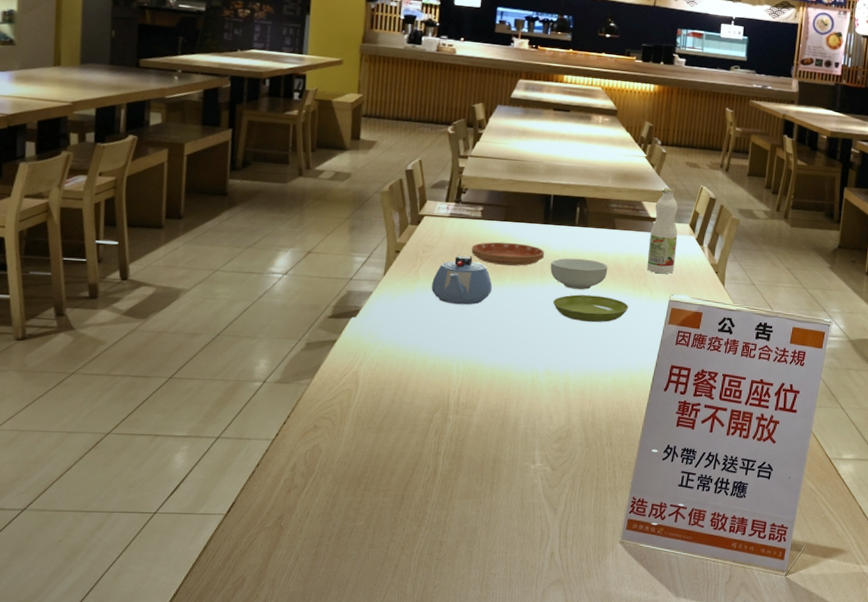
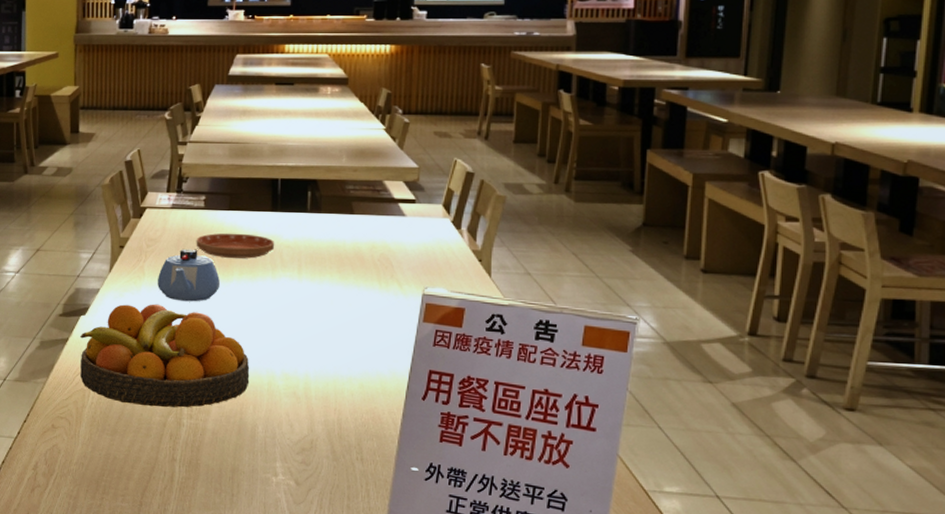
fruit bowl: none [347,306,516,405] -> present [80,304,250,408]
cereal bowl: present [550,258,608,290] -> none [281,248,348,283]
saucer: present [552,294,629,323] -> none [286,289,374,321]
juice bottle: present [646,188,678,274] -> none [393,163,429,263]

